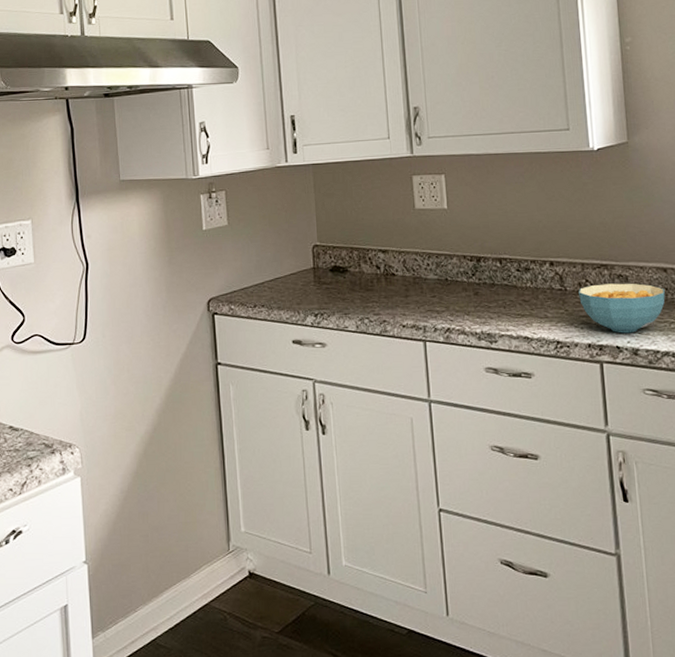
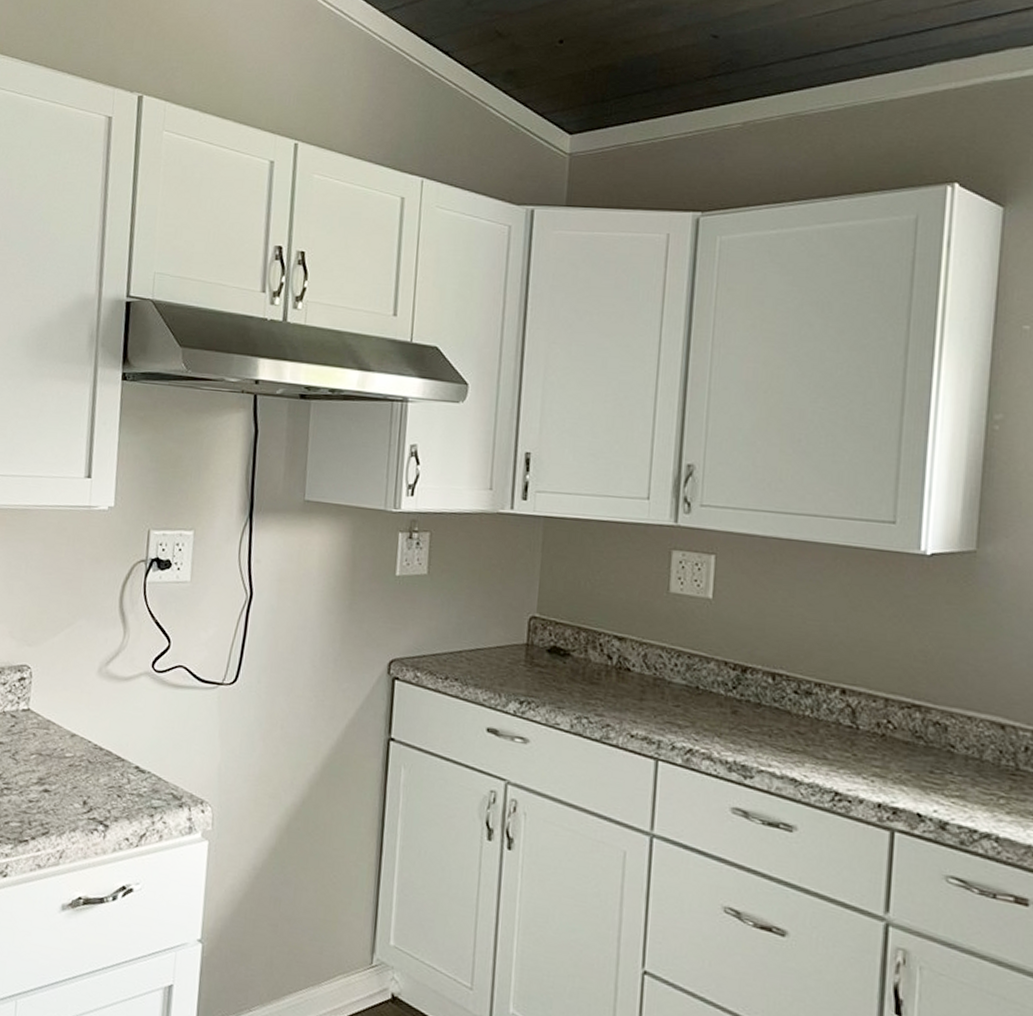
cereal bowl: present [578,283,665,334] -> none [875,728,998,801]

